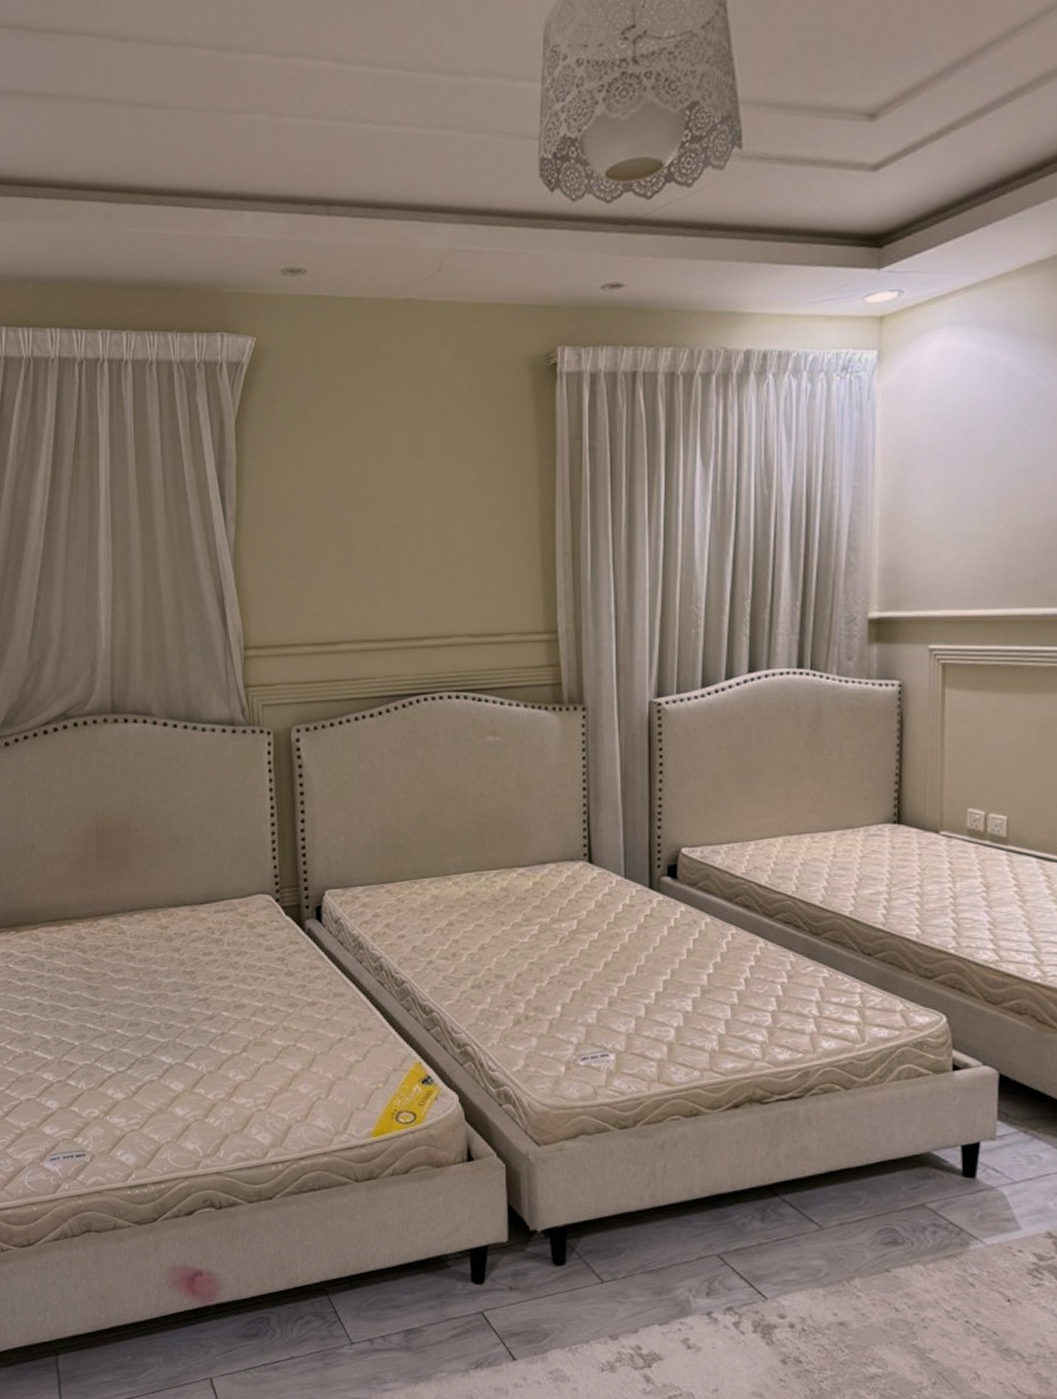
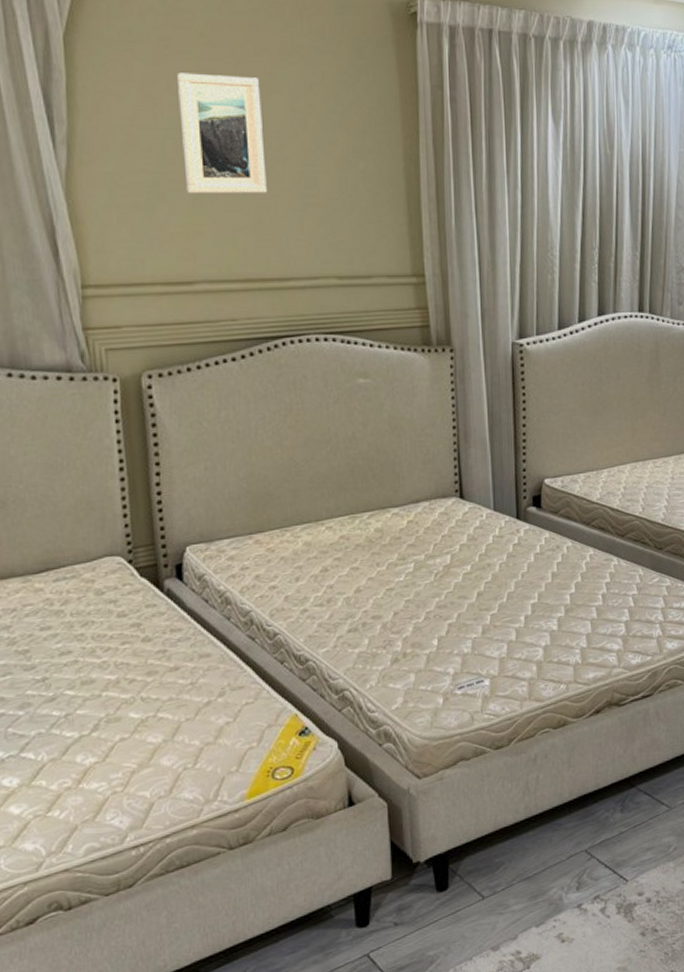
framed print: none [329,444,406,560] -> present [177,72,267,194]

